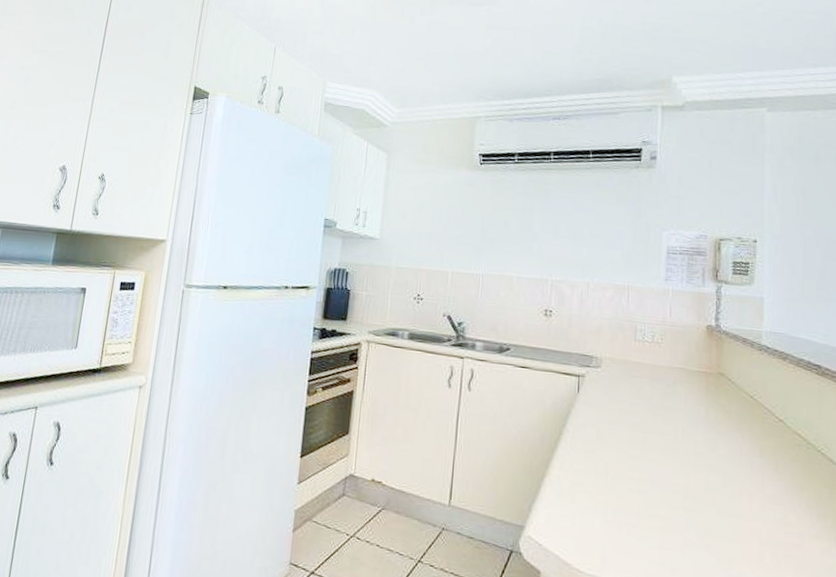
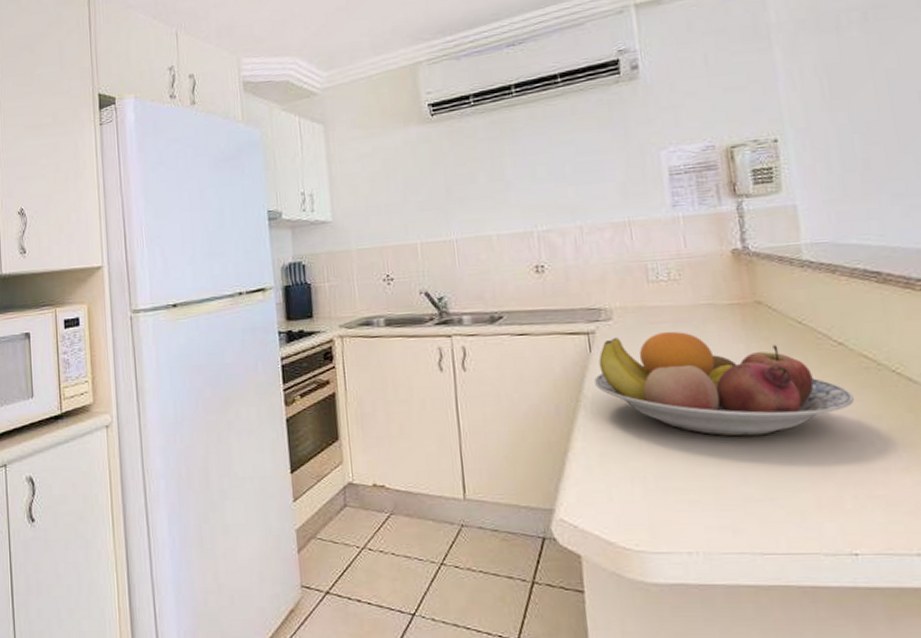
fruit bowl: none [576,383,784,489] -> present [593,331,854,437]

